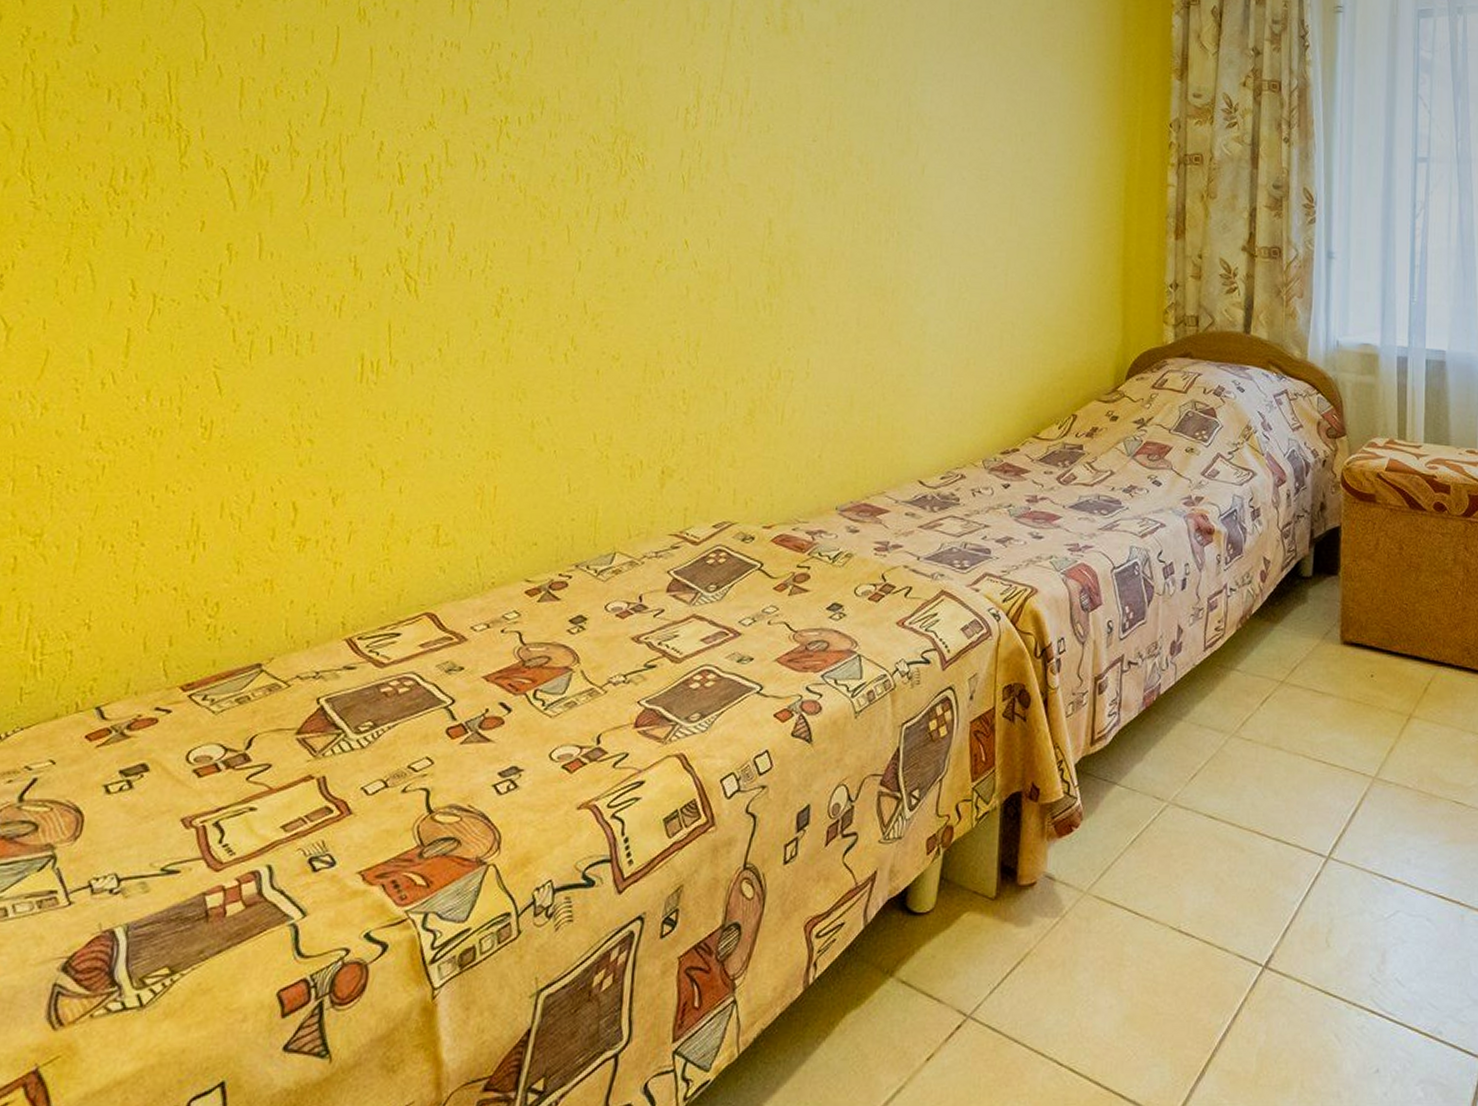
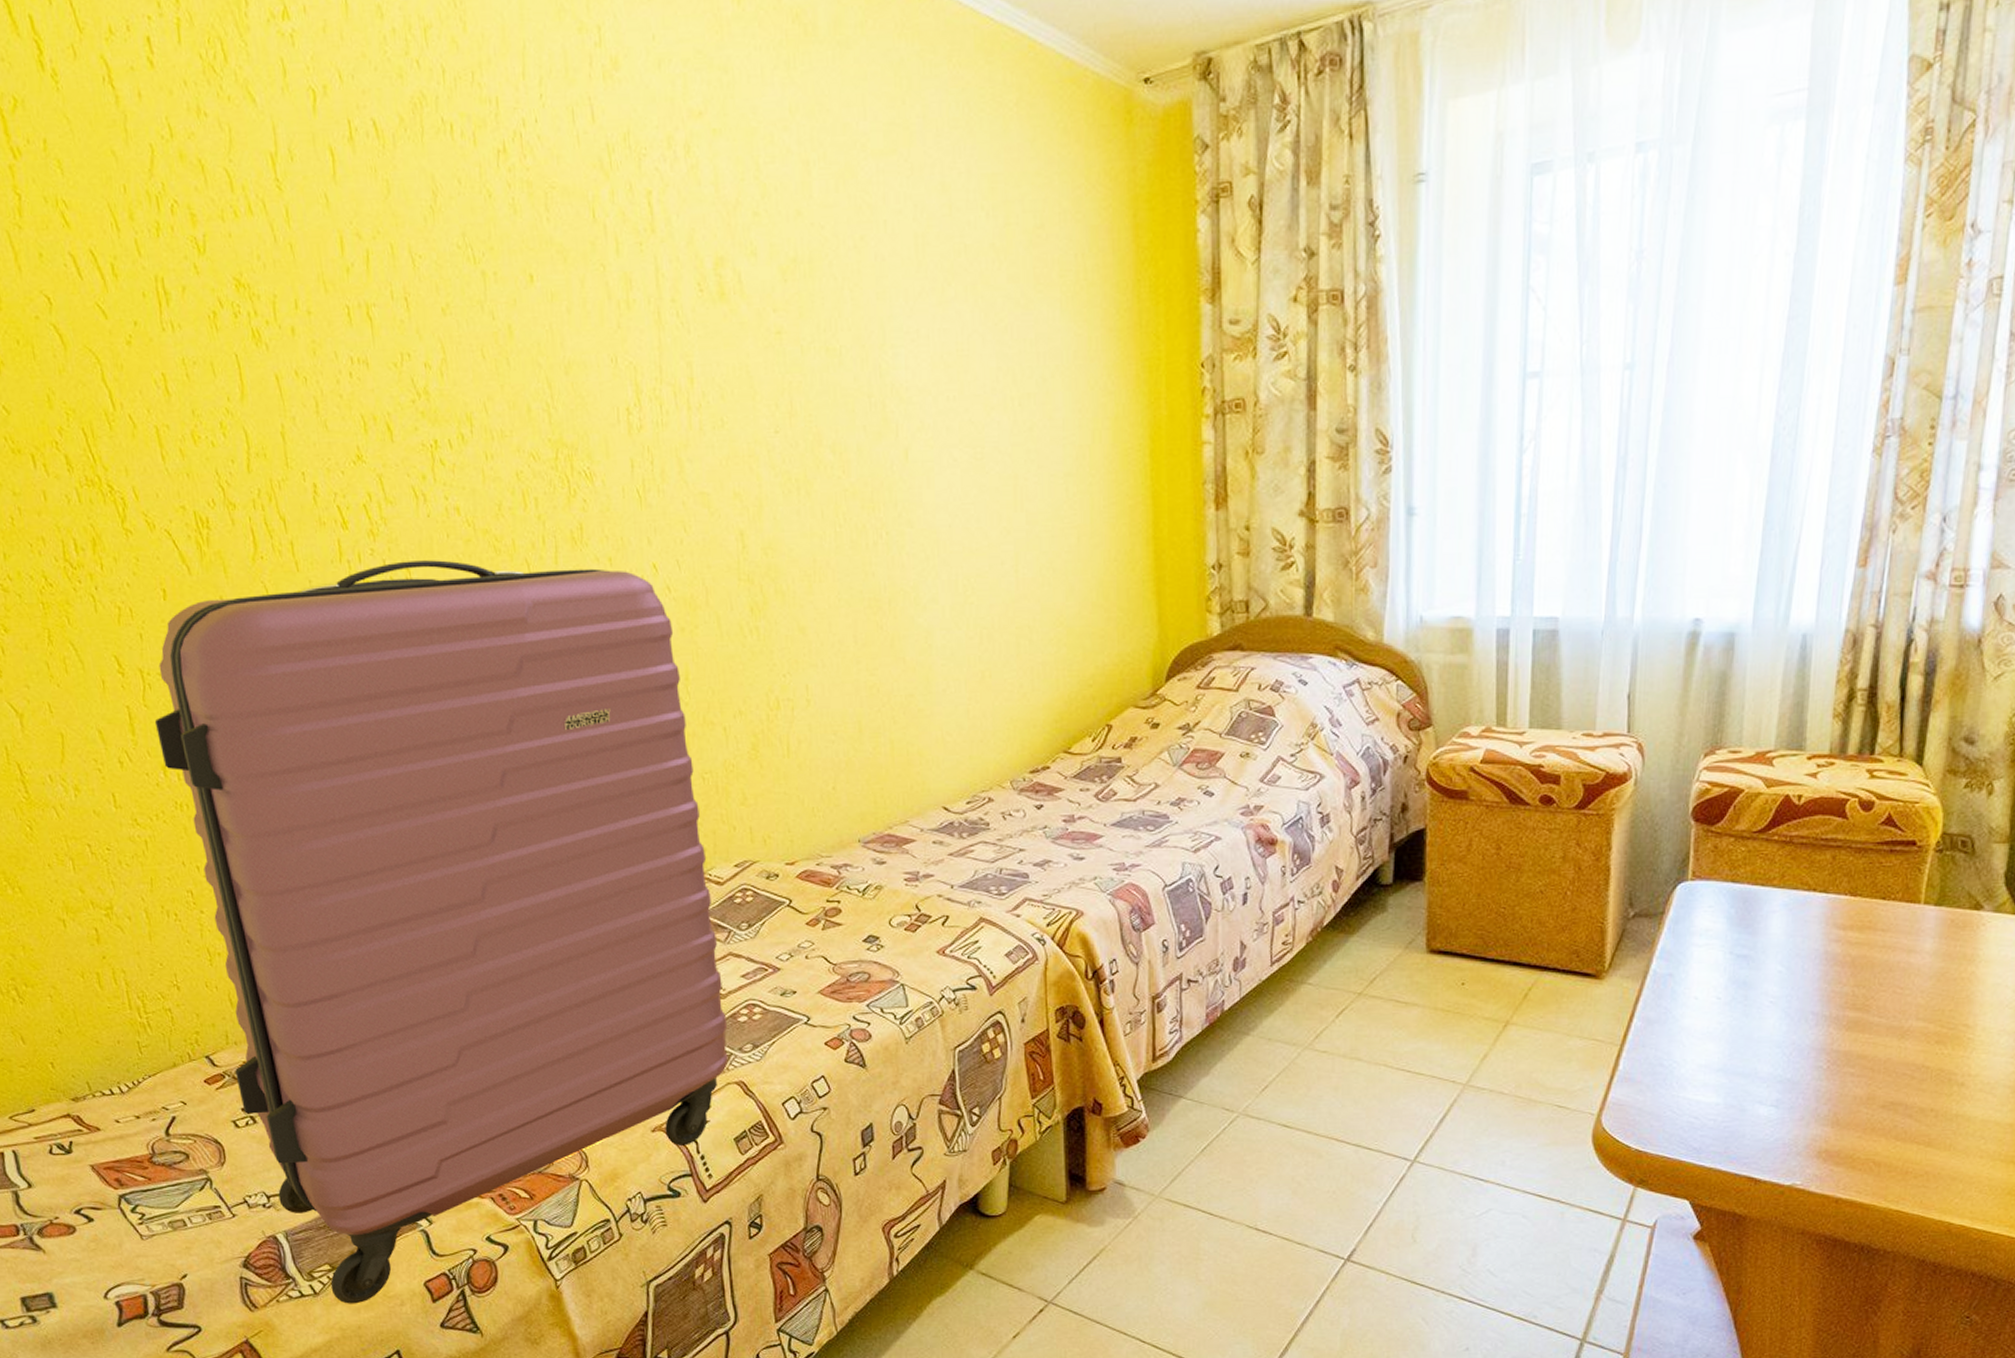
suitcase: none [121,217,694,1020] -> present [154,560,729,1304]

